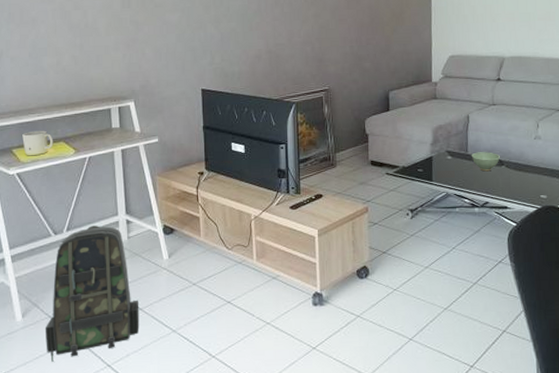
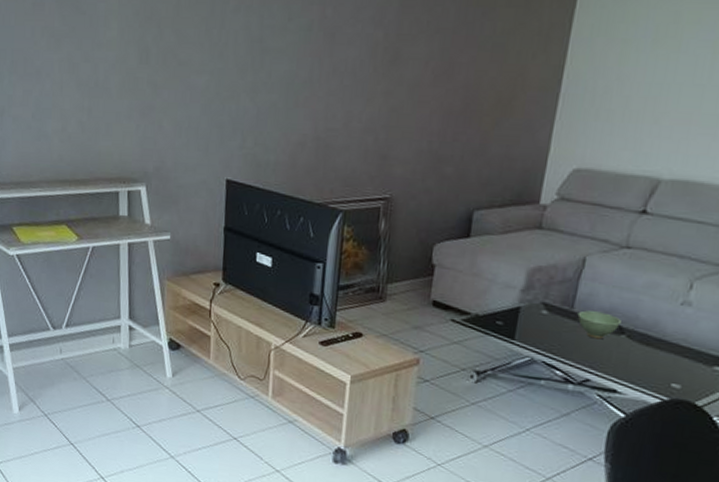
mug: present [22,130,54,156] -> none [23,208,56,238]
backpack: present [44,225,140,362] -> none [40,326,137,461]

